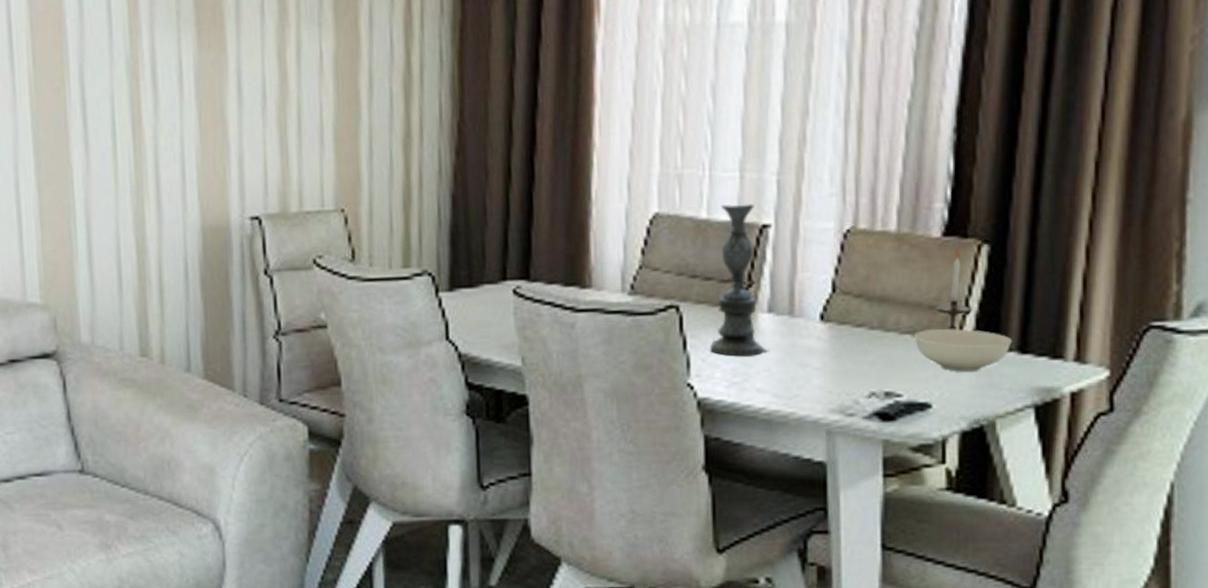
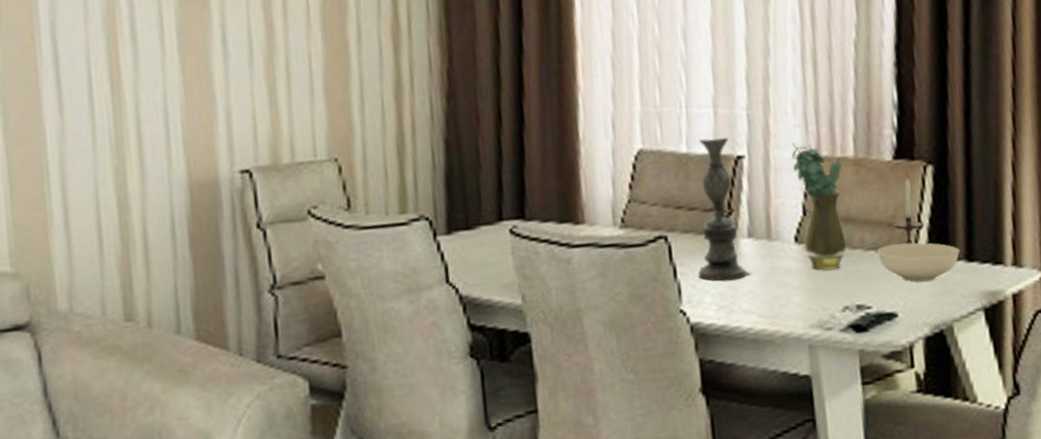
vase: none [825,213,882,353] -> present [792,143,848,271]

